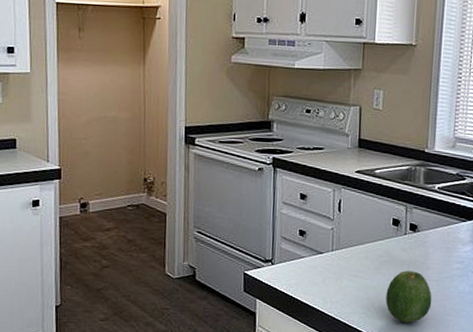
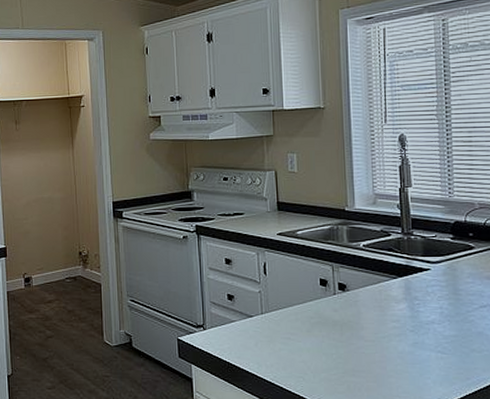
fruit: present [386,270,432,323] -> none [321,331,371,386]

